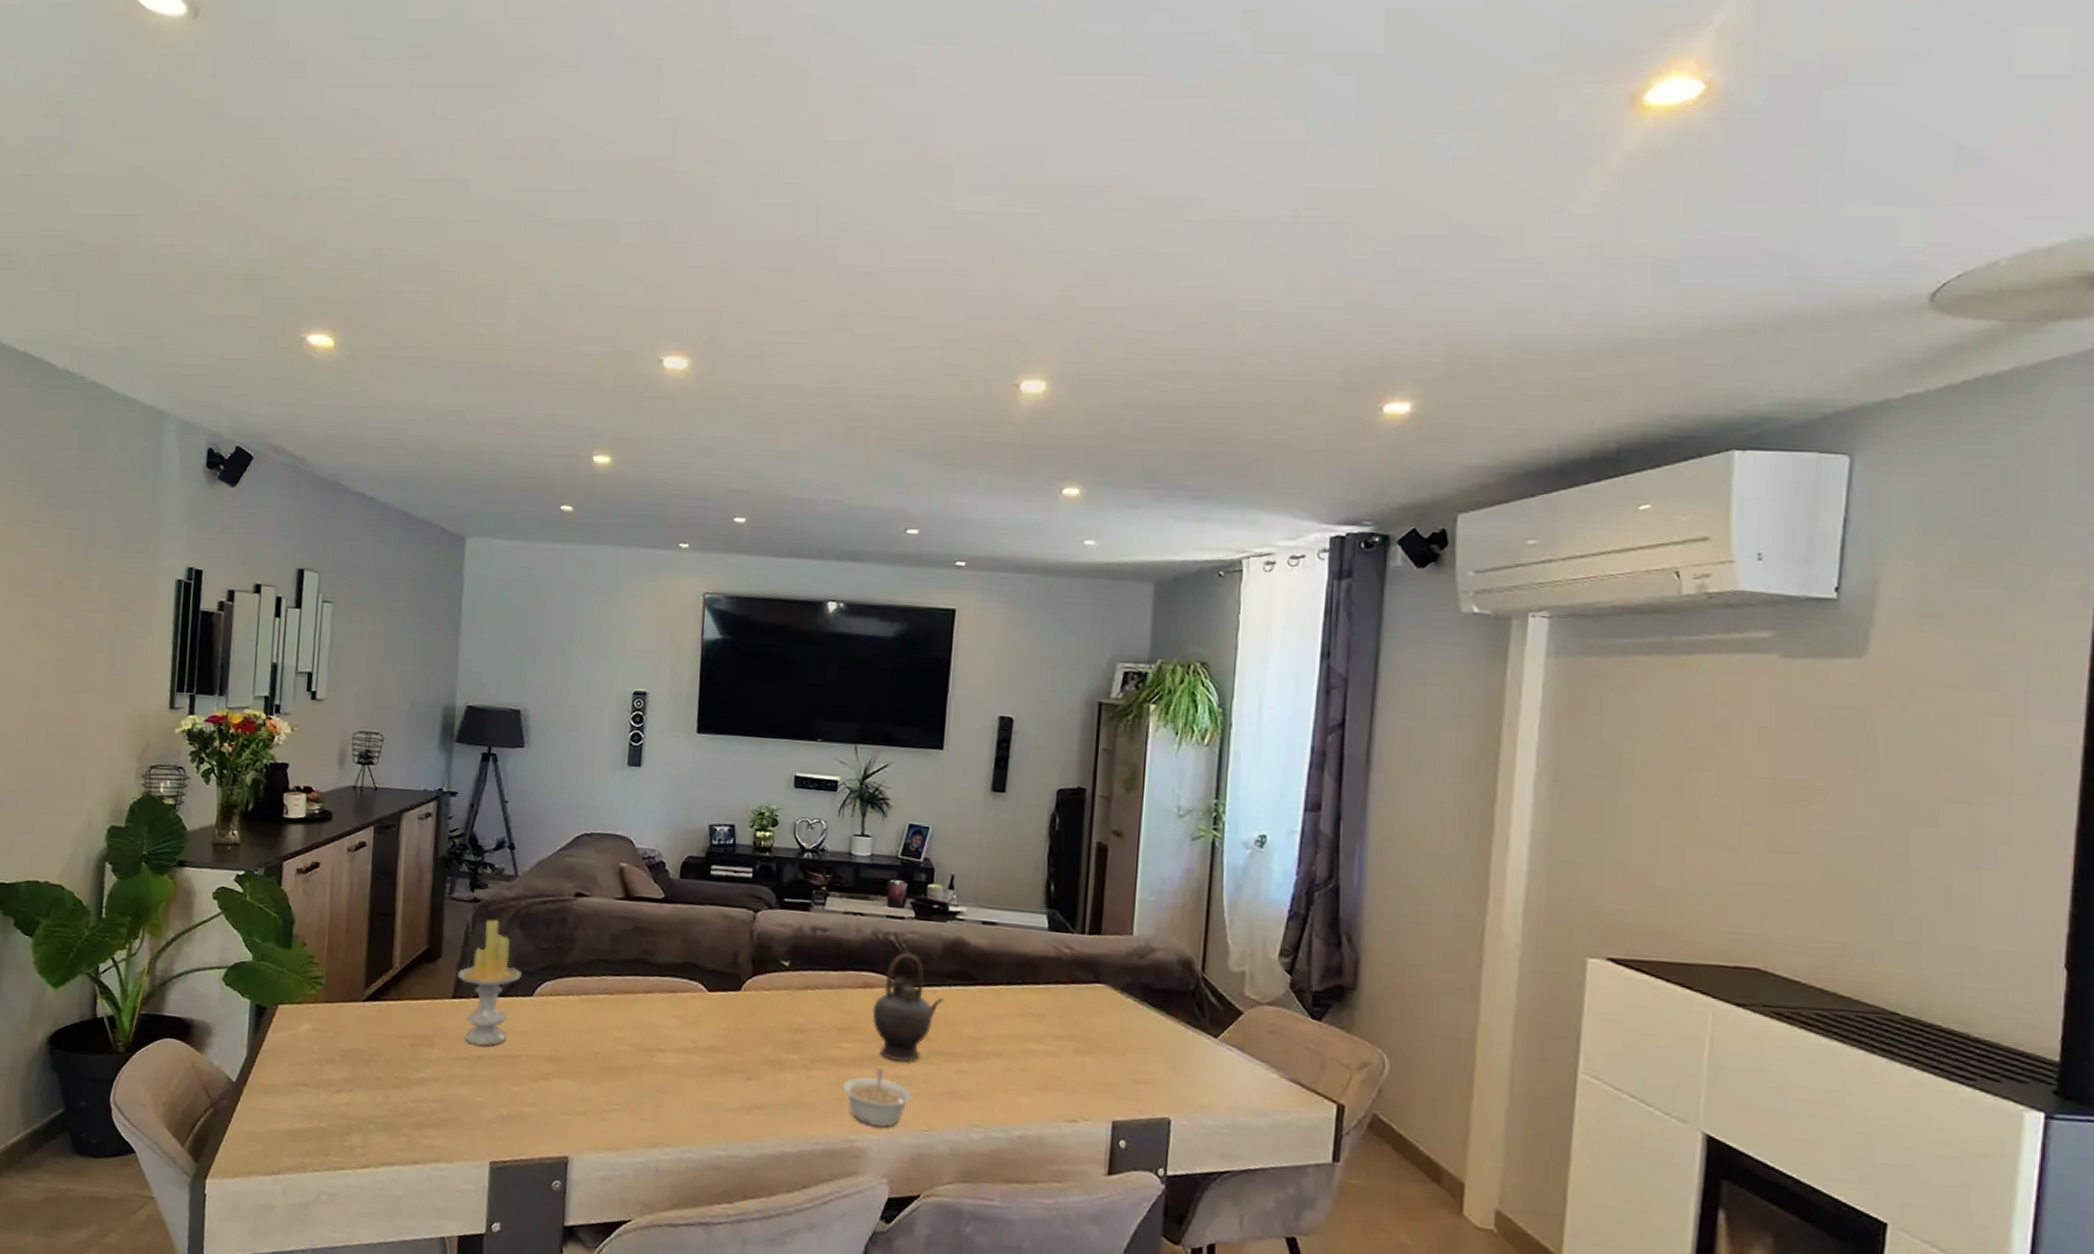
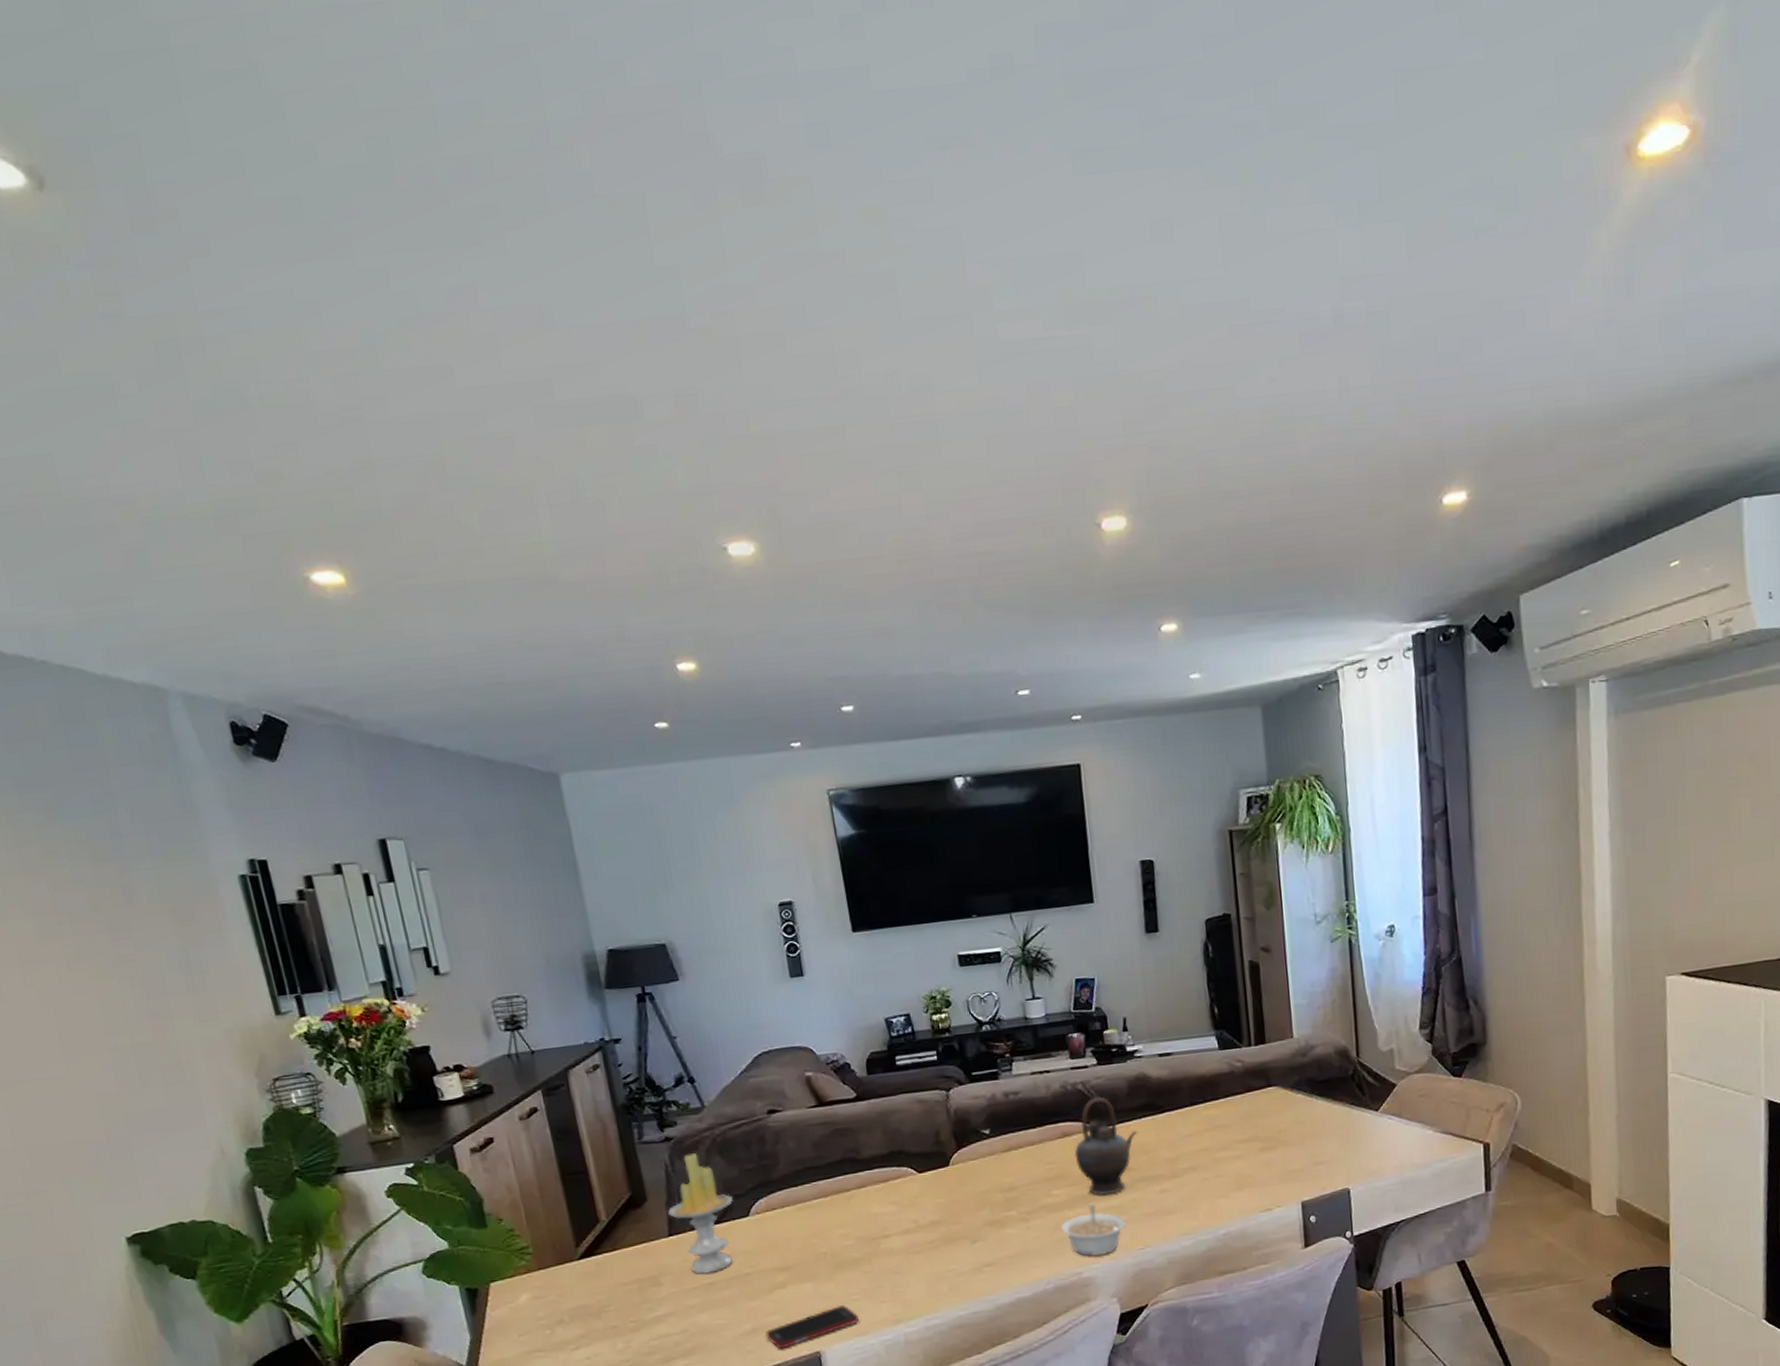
cell phone: none [519,1112,614,1145] -> present [766,1305,859,1349]

